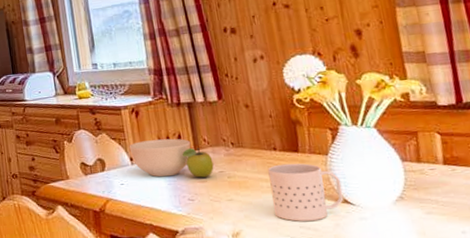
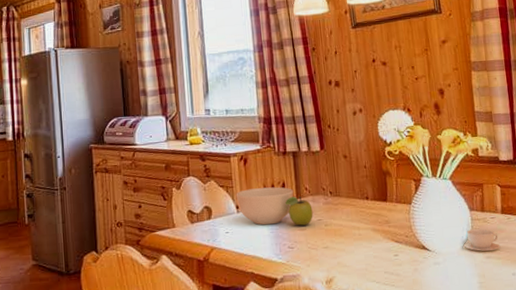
mug: present [268,163,344,222] -> none [360,211,422,267]
teacup: none [395,181,445,206] -> present [463,228,501,251]

